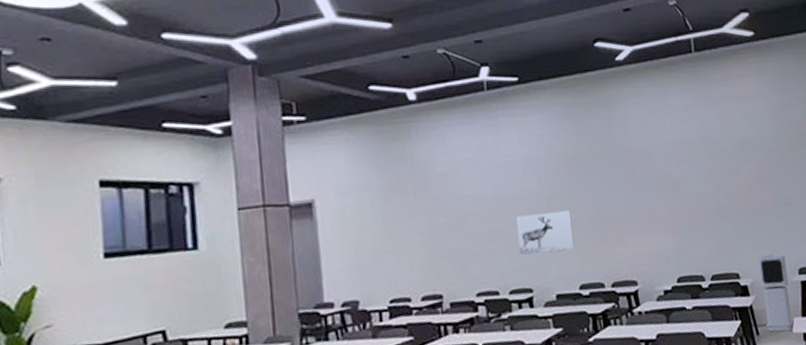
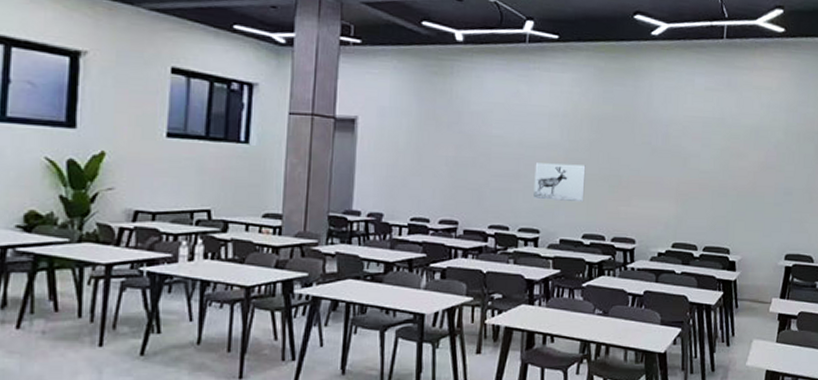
air purifier: present [758,254,794,332] -> none [745,237,775,310]

